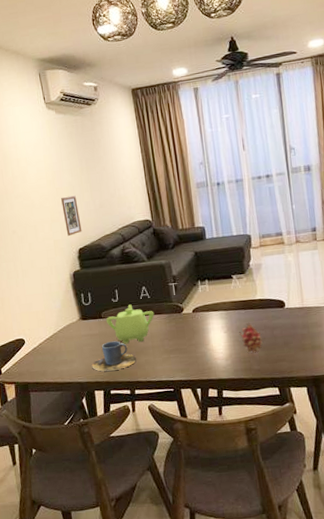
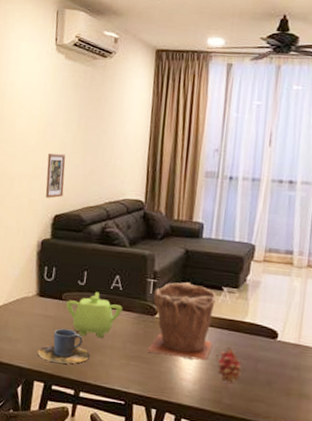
plant pot: none [177,278,235,344] -> present [147,282,216,361]

